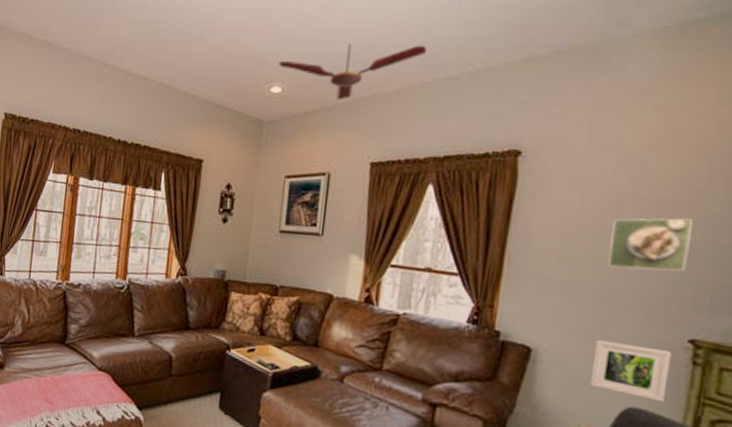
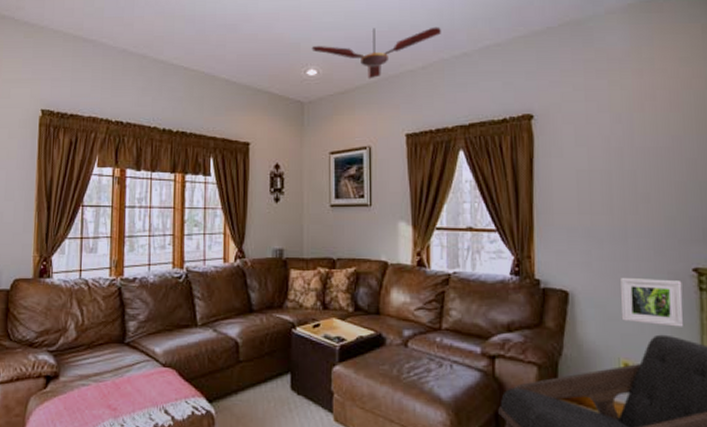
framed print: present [608,218,693,272] -> none [617,164,680,211]

